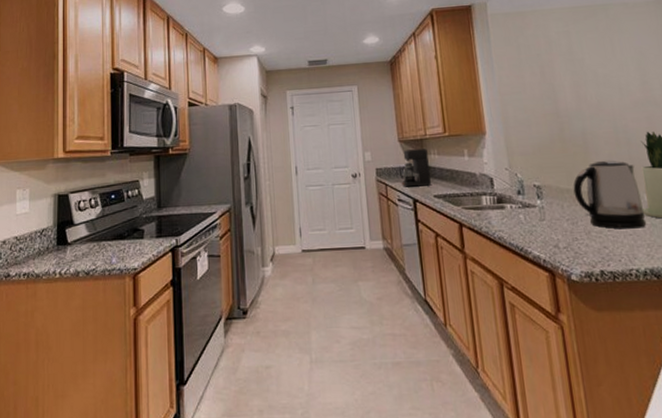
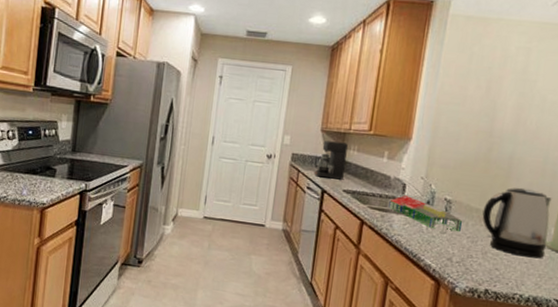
dish rack: none [481,189,559,218] -> present [389,195,463,231]

